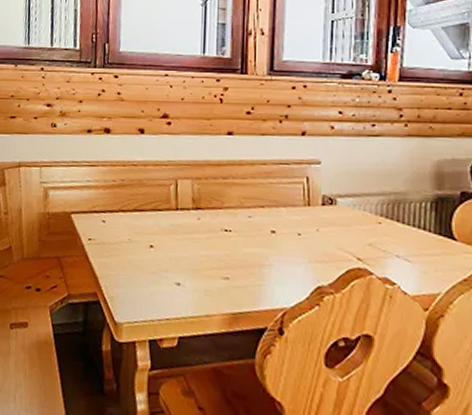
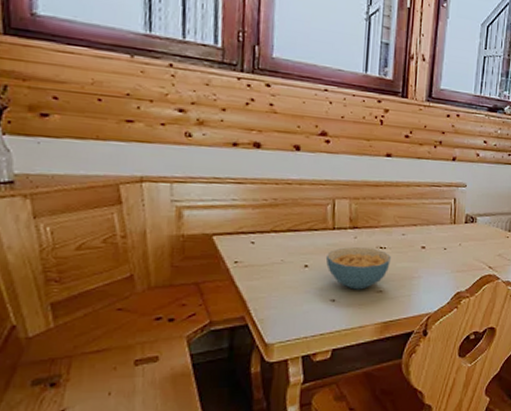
cereal bowl: none [169,228,237,275] -> present [325,246,391,290]

